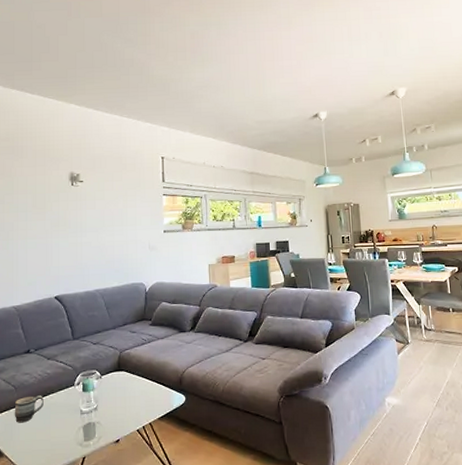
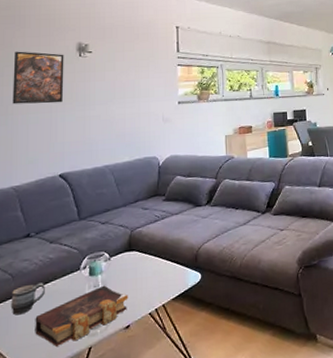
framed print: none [13,180,58,230] -> present [12,51,64,104]
book: none [35,401,118,454] -> present [35,285,128,347]

